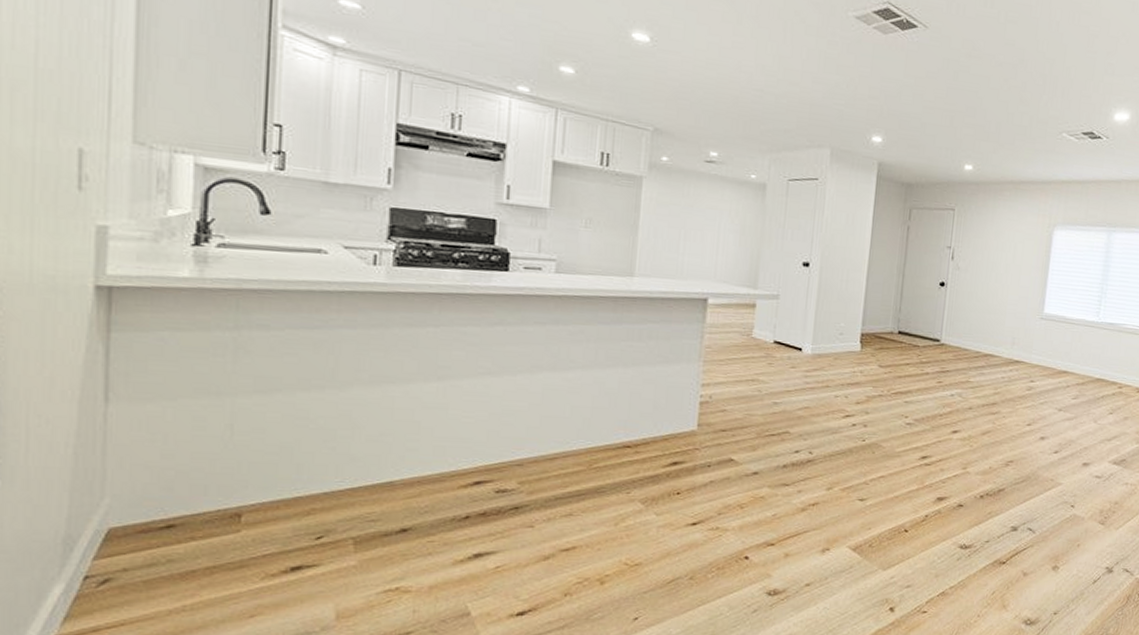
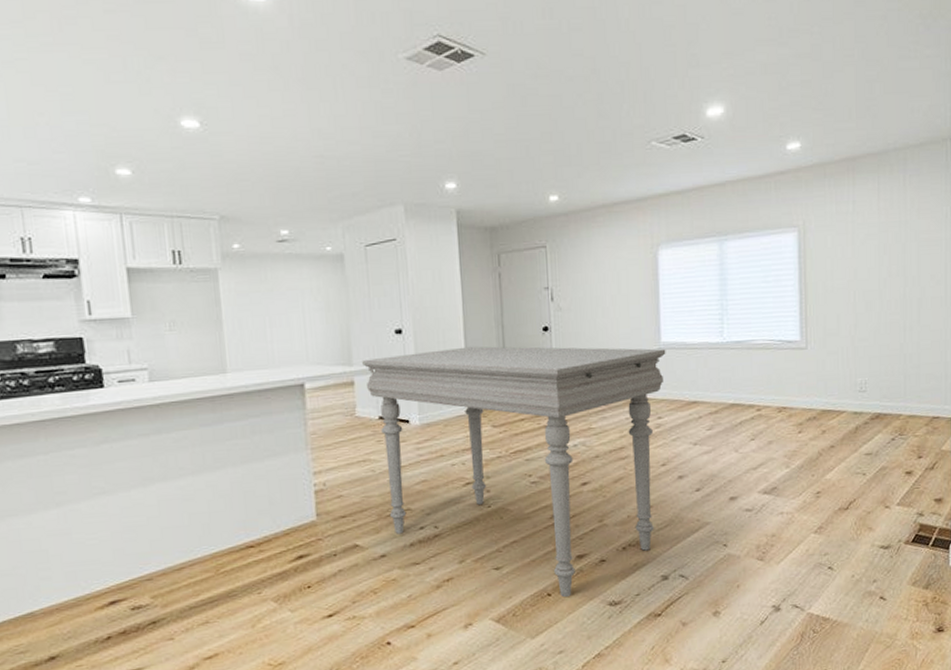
dining table: none [767,285,1047,536] -> present [362,346,666,598]

